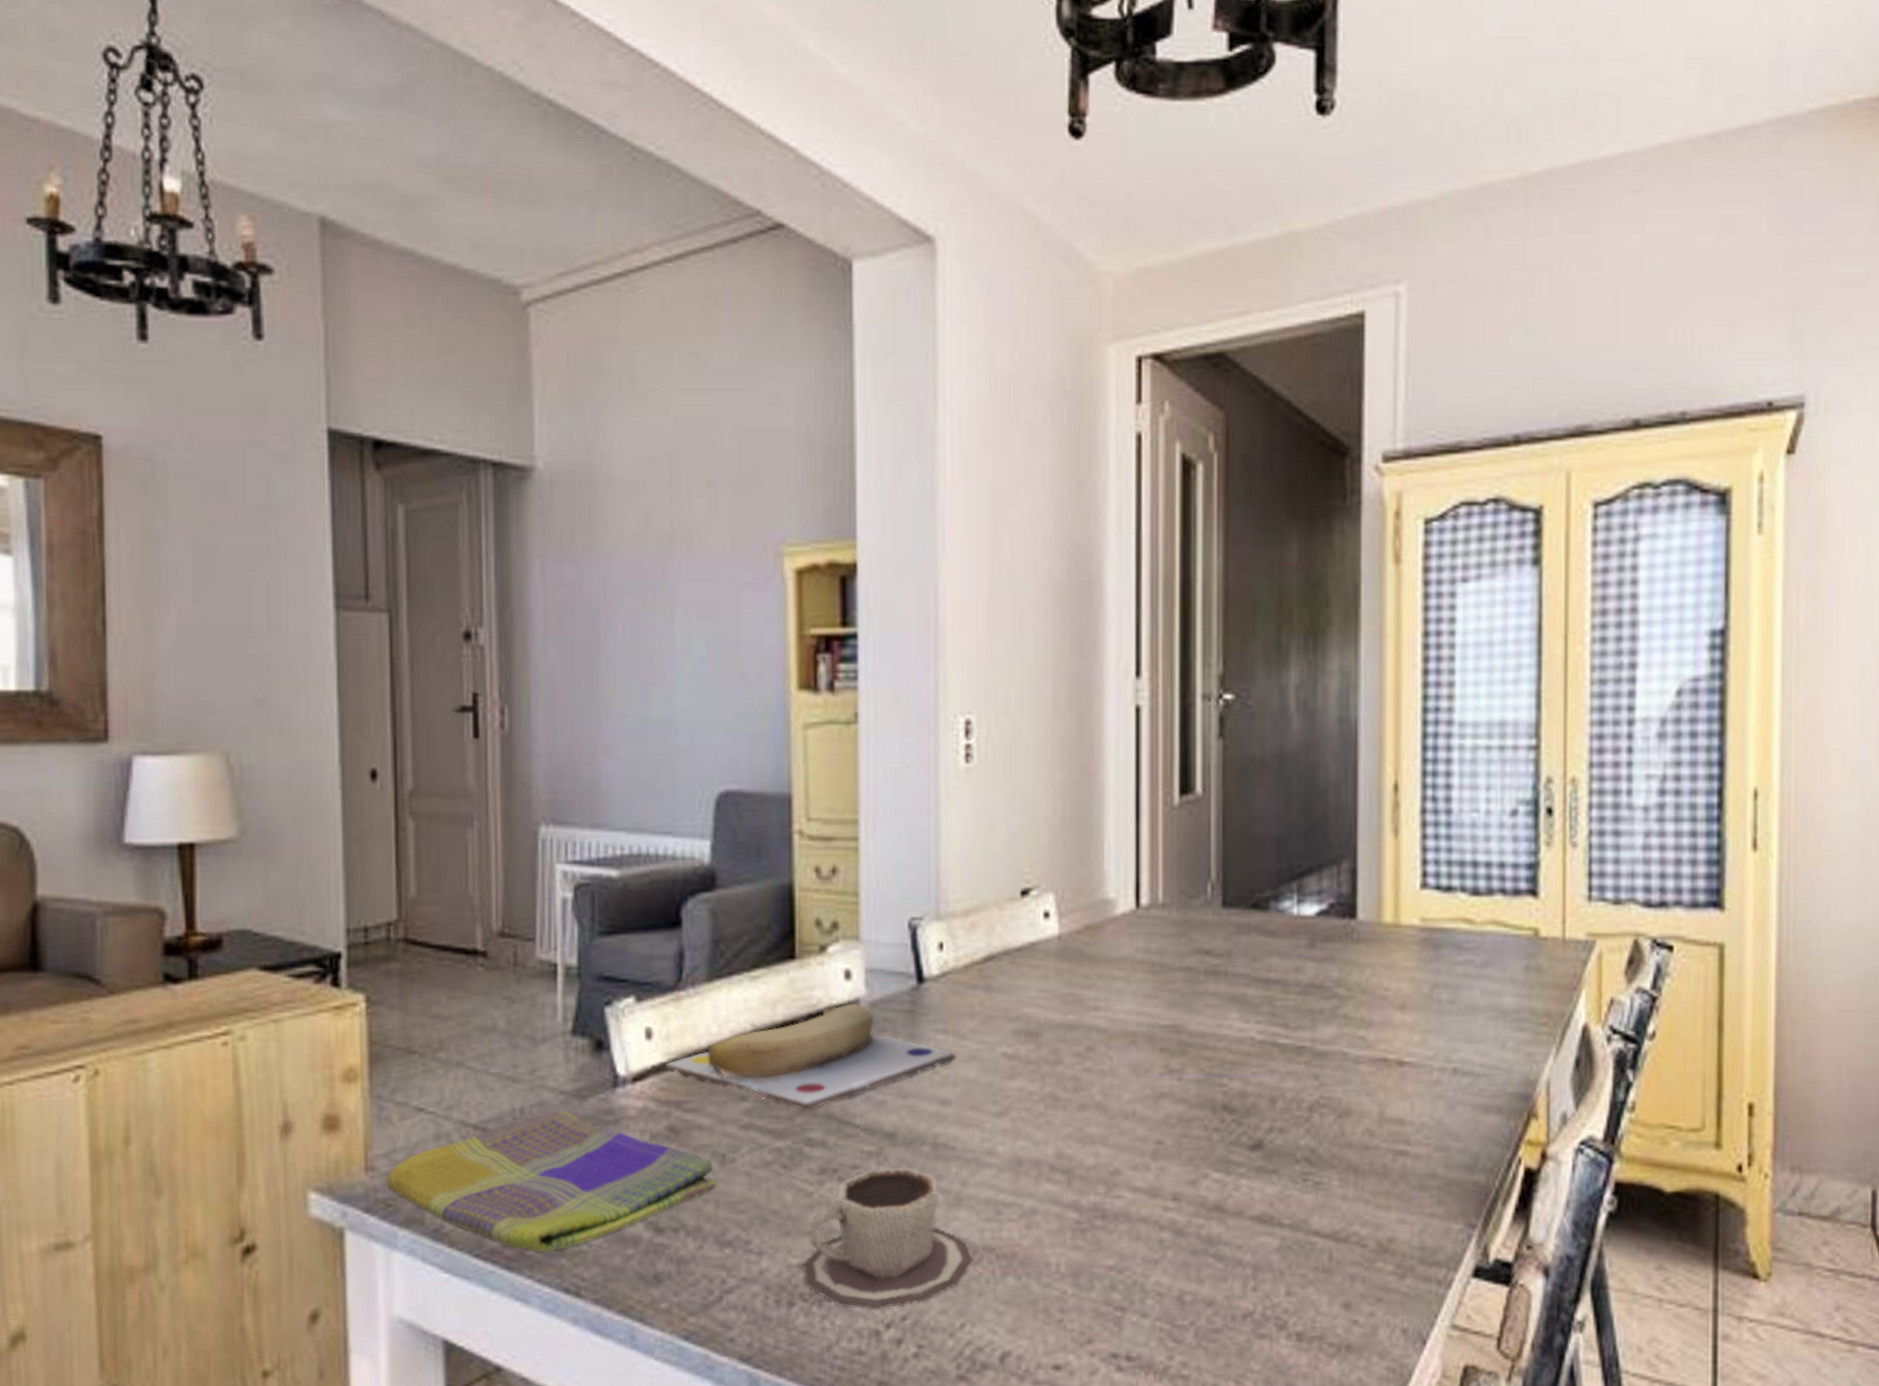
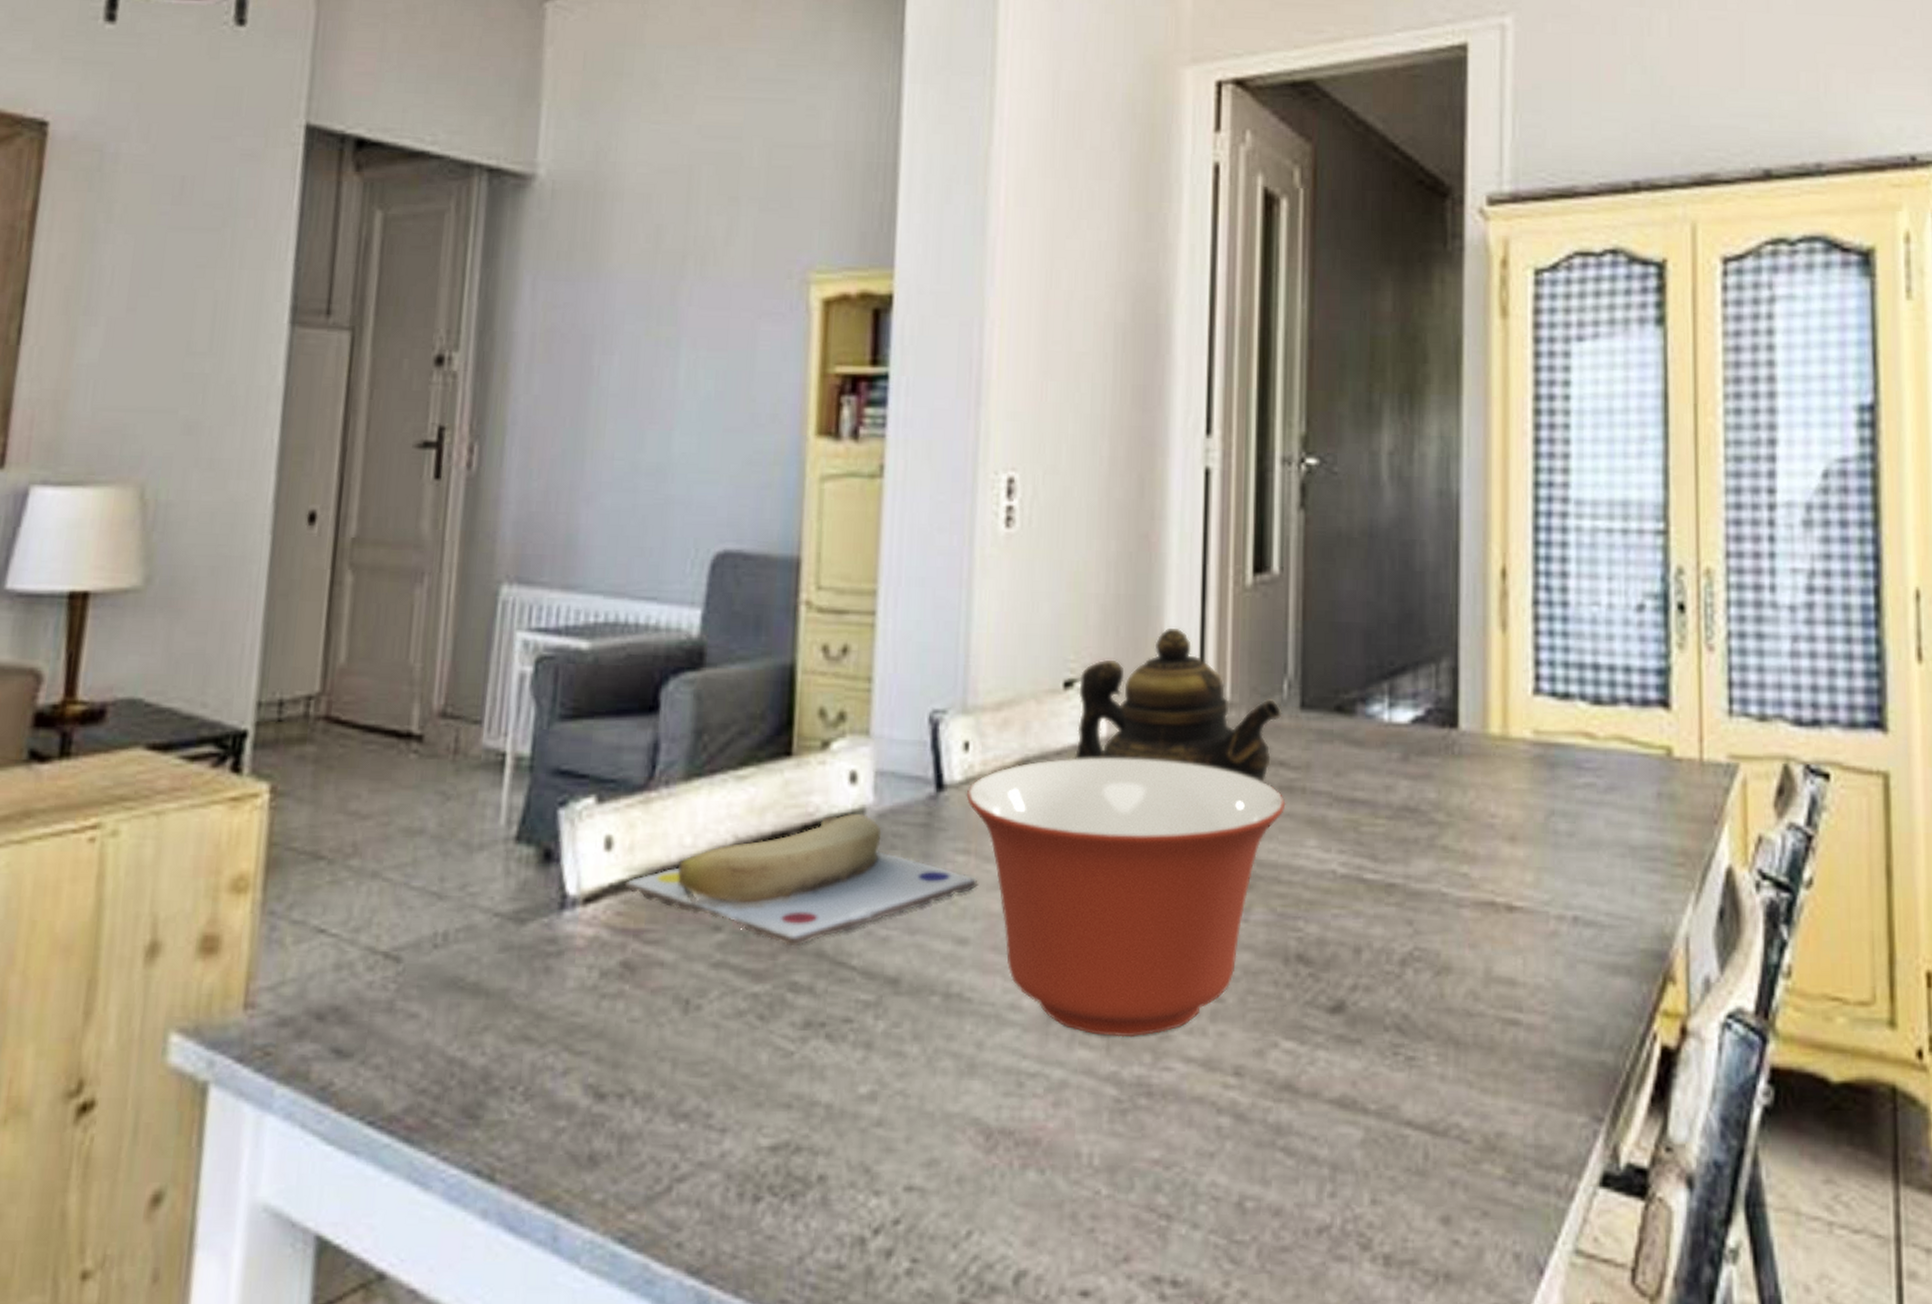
dish towel: present [386,1108,717,1252] -> none [267,934,677,1121]
cup: present [802,1167,973,1310] -> none [774,1022,986,1209]
mixing bowl: none [943,952,1211,1174] -> present [966,756,1286,1038]
teapot: none [1033,843,1207,969] -> present [1075,628,1282,784]

